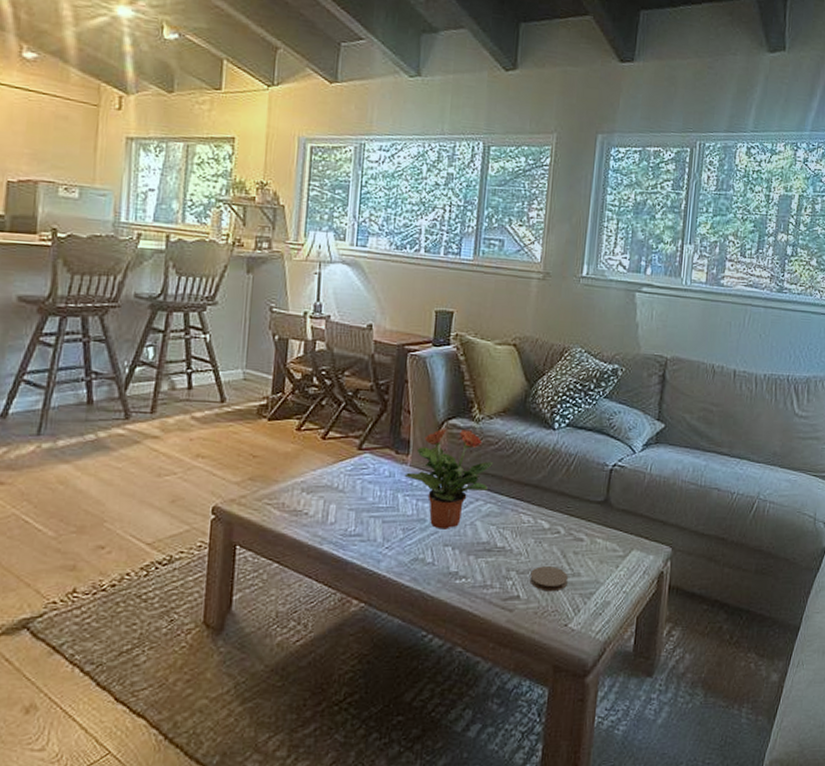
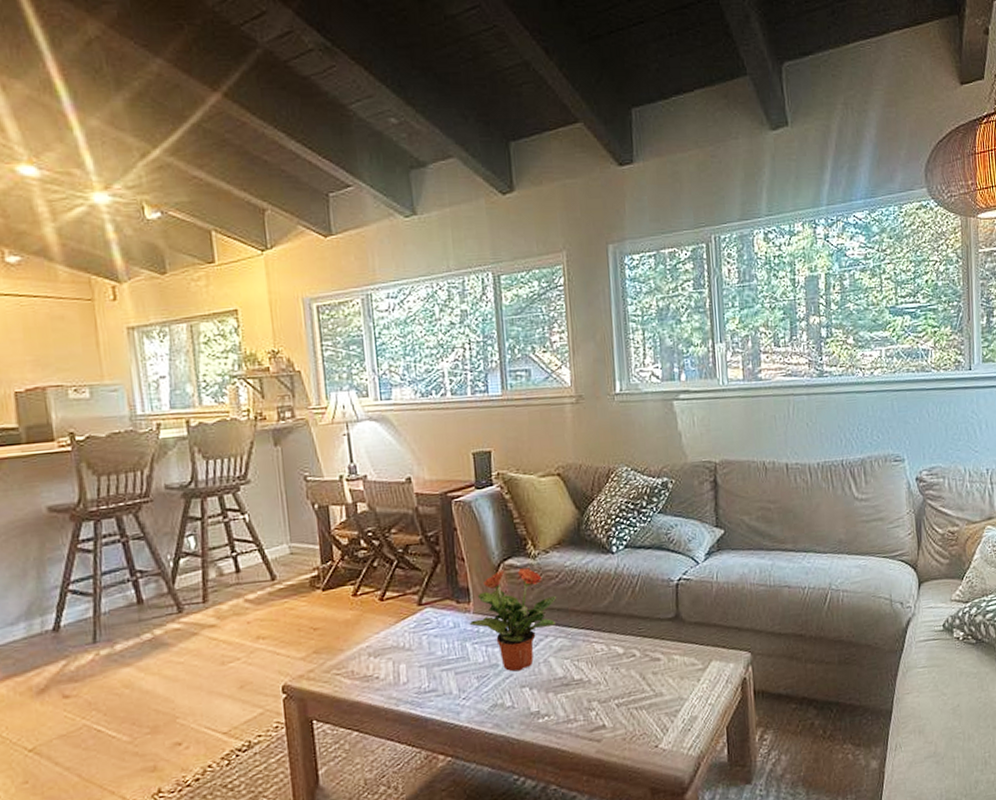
coaster: present [530,566,568,592] -> none [612,690,651,717]

